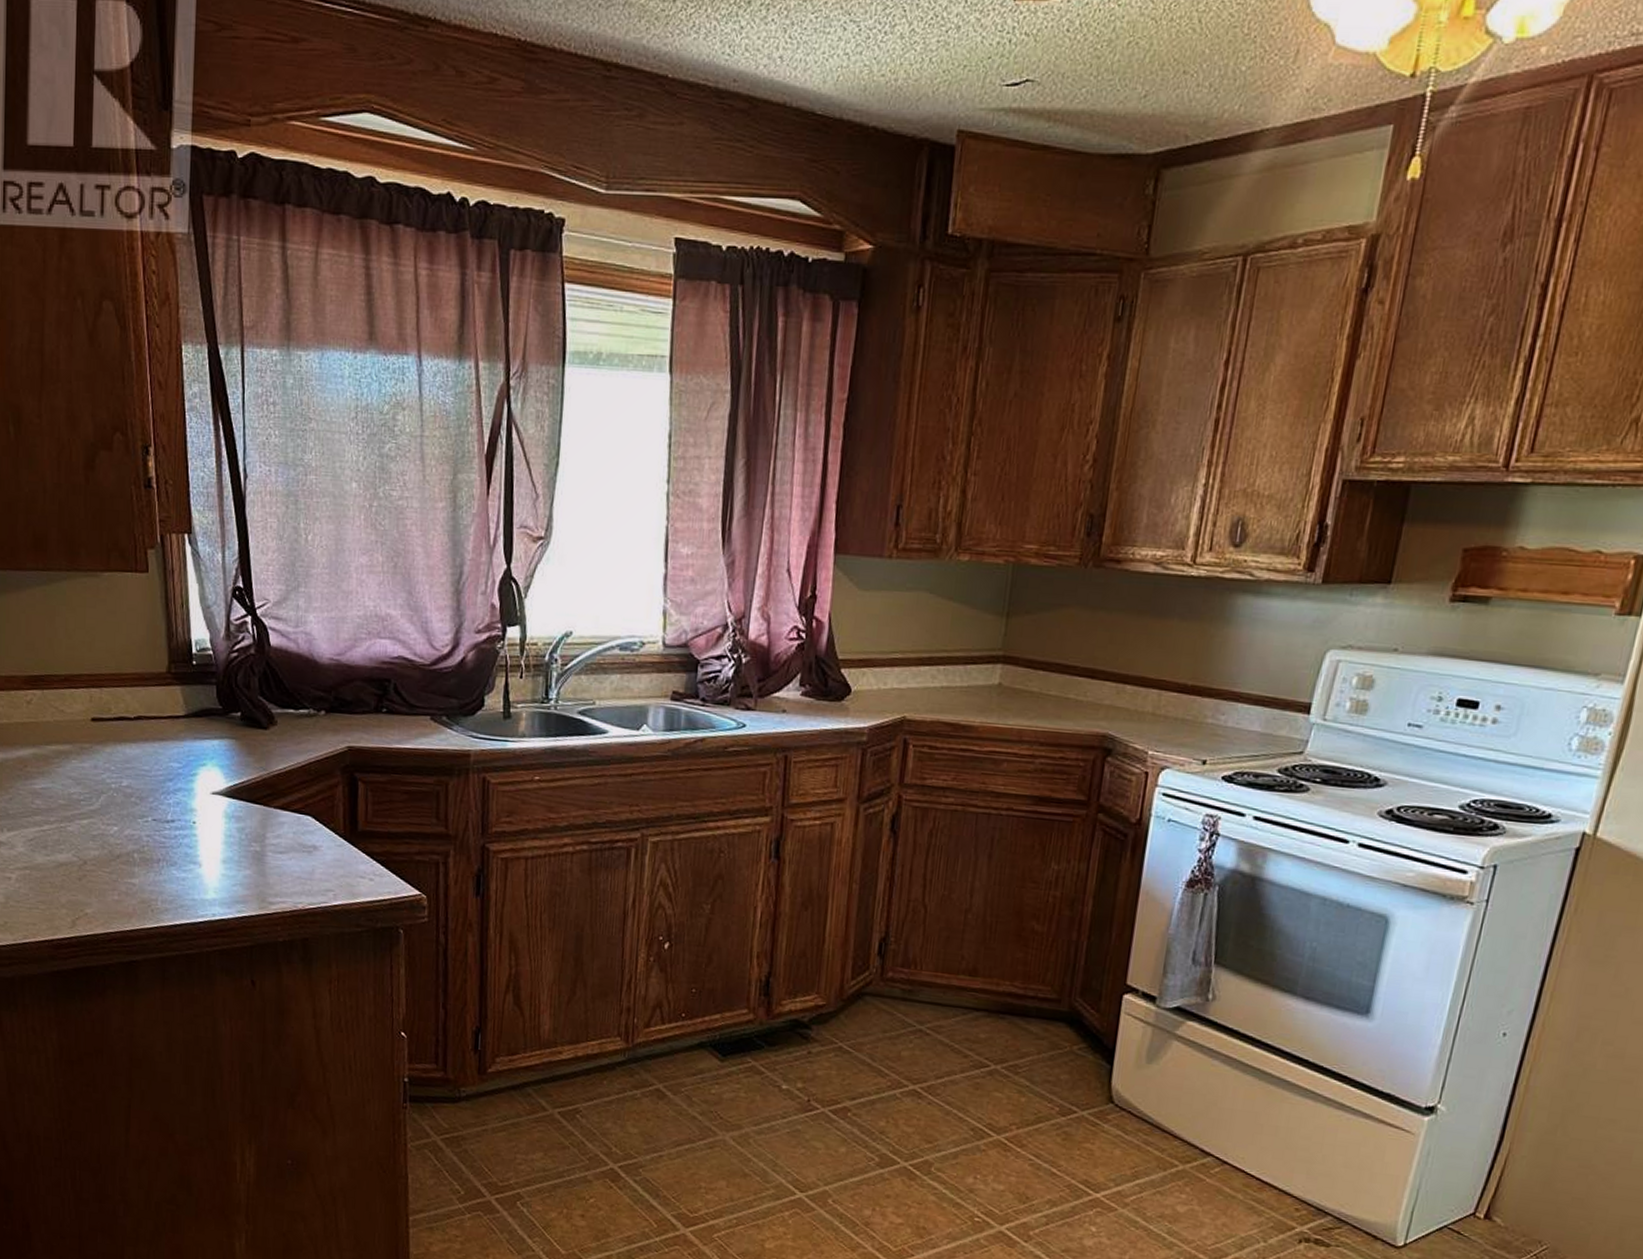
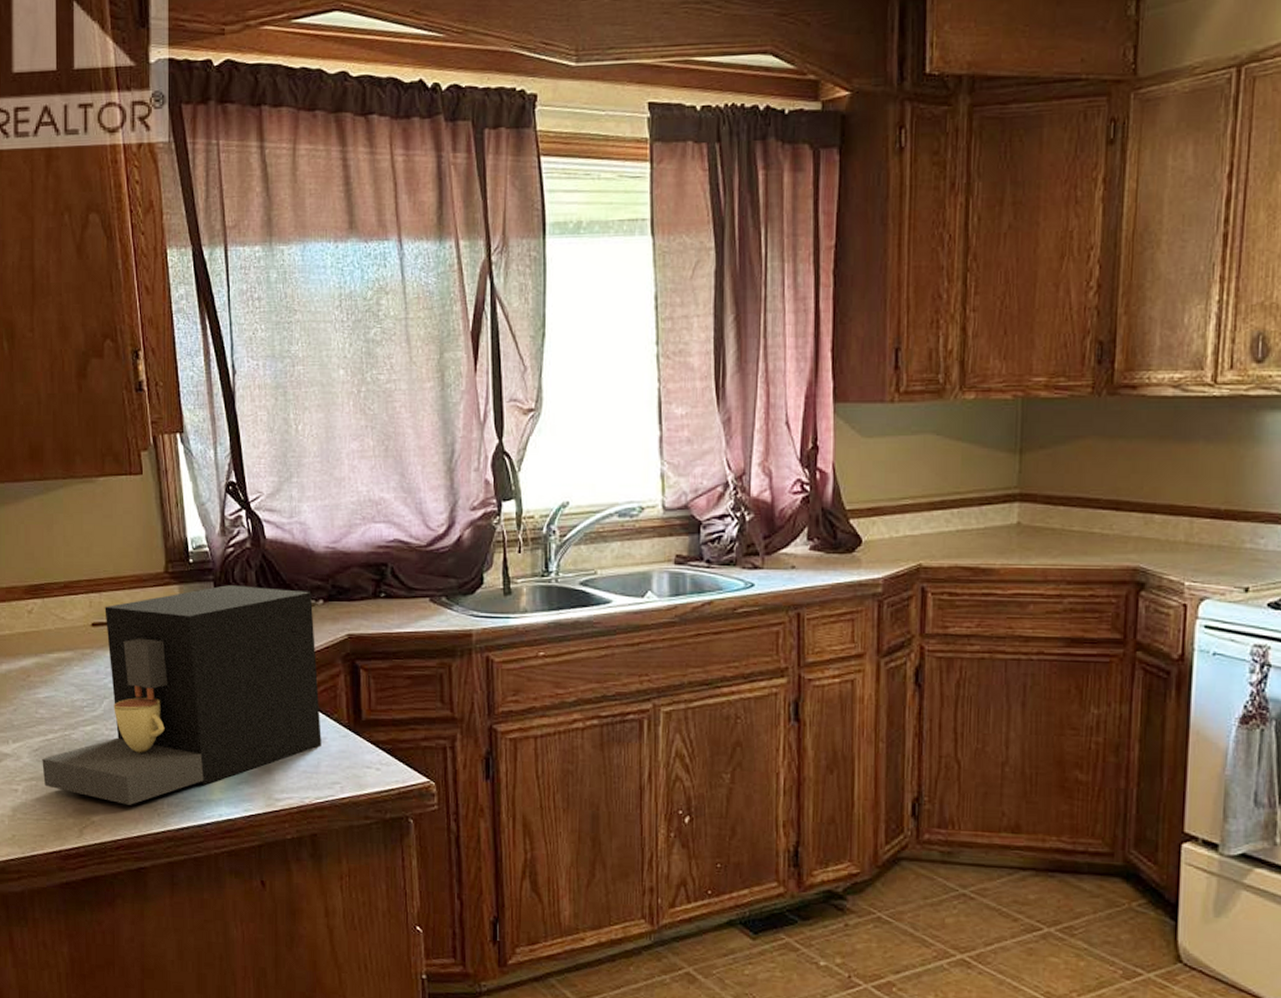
coffee maker: none [36,689,318,900] -> present [42,585,322,805]

